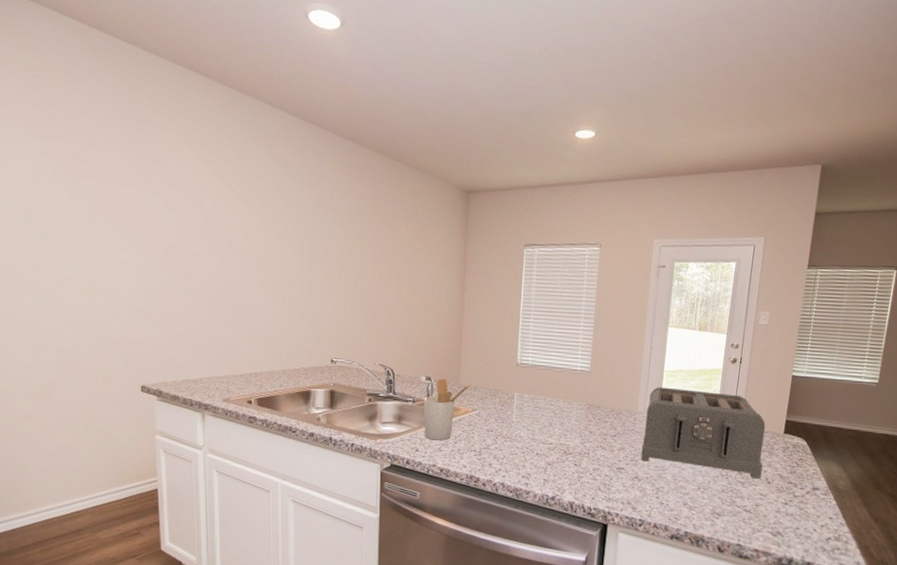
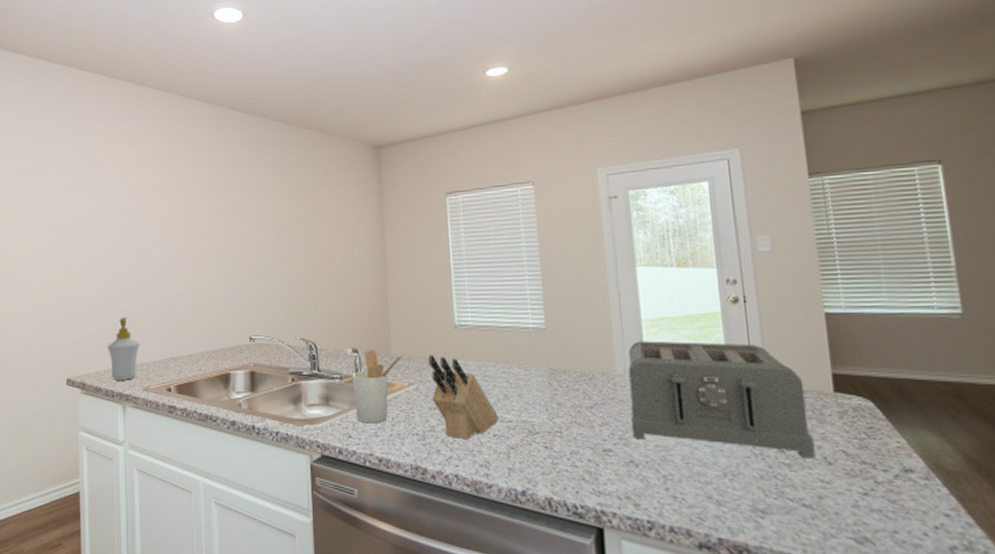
soap bottle: none [185,331,220,391] -> present [108,317,140,381]
knife block: none [490,387,543,457] -> present [428,355,500,440]

